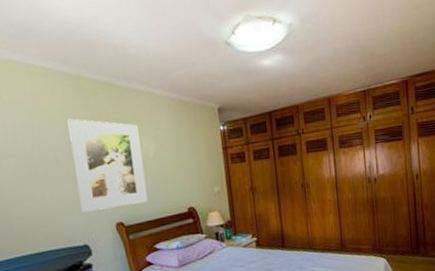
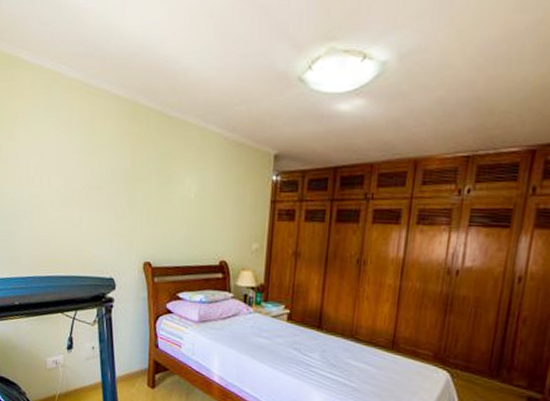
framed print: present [67,118,147,212] -> none [114,145,184,246]

